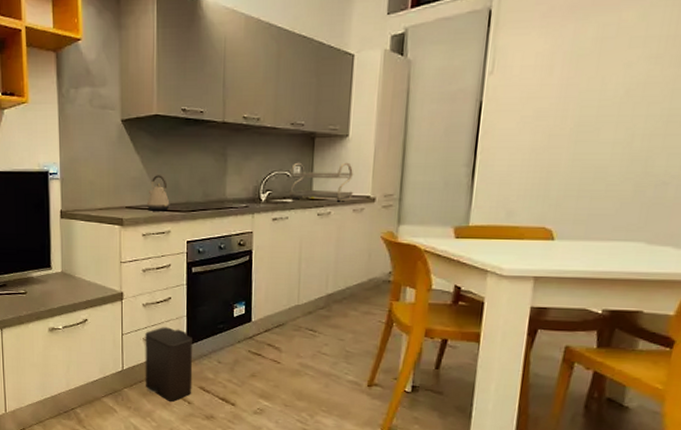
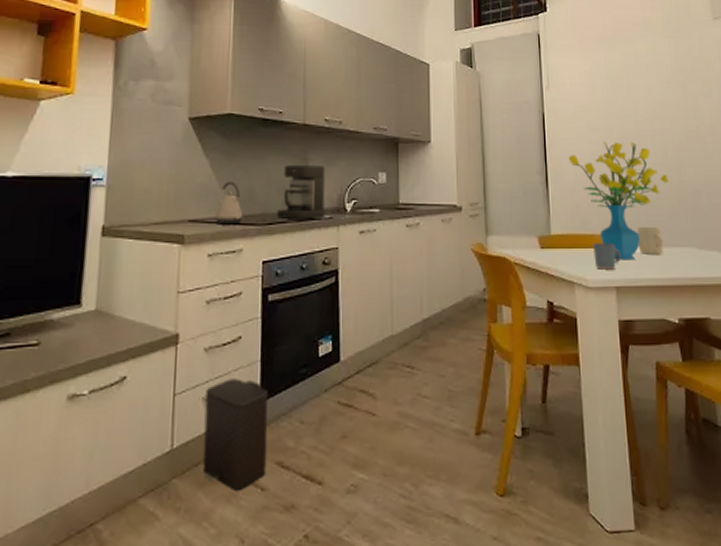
coffee maker: none [198,159,243,208] -> present [276,164,325,220]
dish rack: present [288,162,354,202] -> none [375,168,440,212]
bouquet: none [503,129,629,253] -> present [568,140,670,260]
mug: none [514,234,548,261] -> present [593,242,621,270]
cup: none [571,219,605,248] -> present [636,226,664,254]

